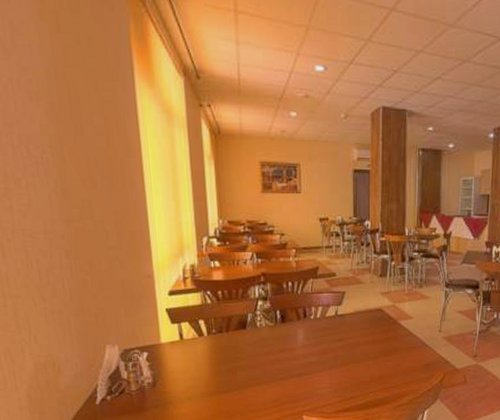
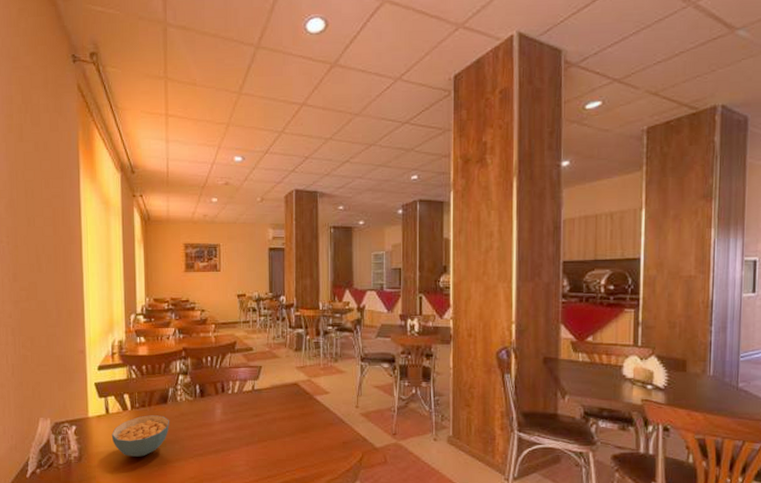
cereal bowl: none [187,341,249,382] -> present [111,415,169,457]

